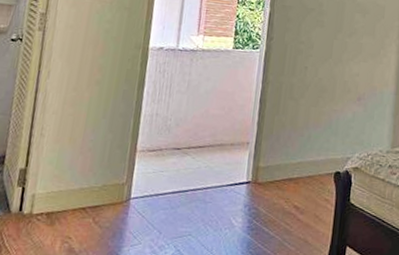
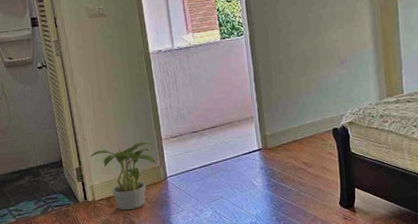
potted plant: none [43,149,125,233] -> present [90,141,156,211]

